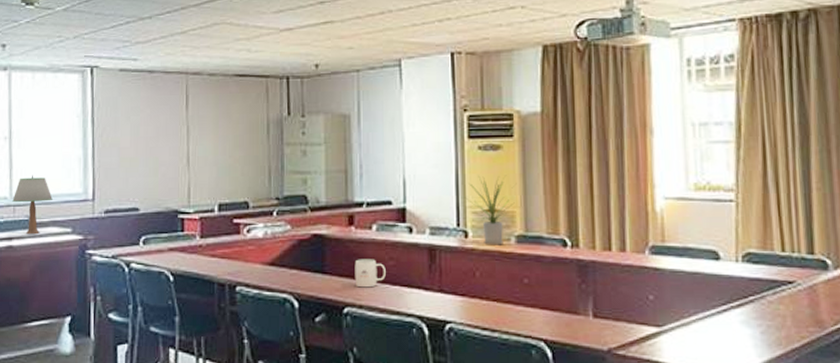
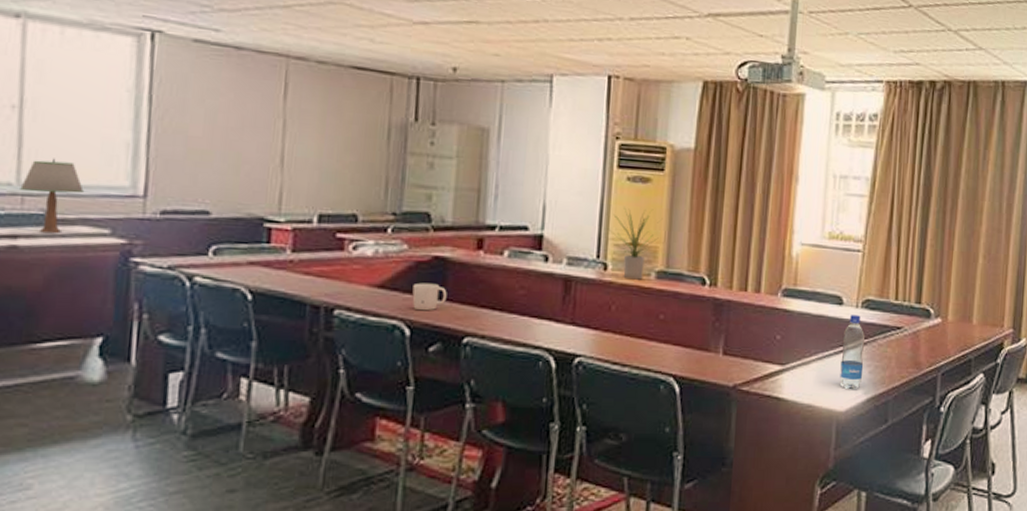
mug: none [298,259,327,285] -> present [412,282,447,311]
mug: present [355,259,387,288] -> none [478,286,516,317]
bottle: none [724,270,754,353] -> present [839,315,866,390]

